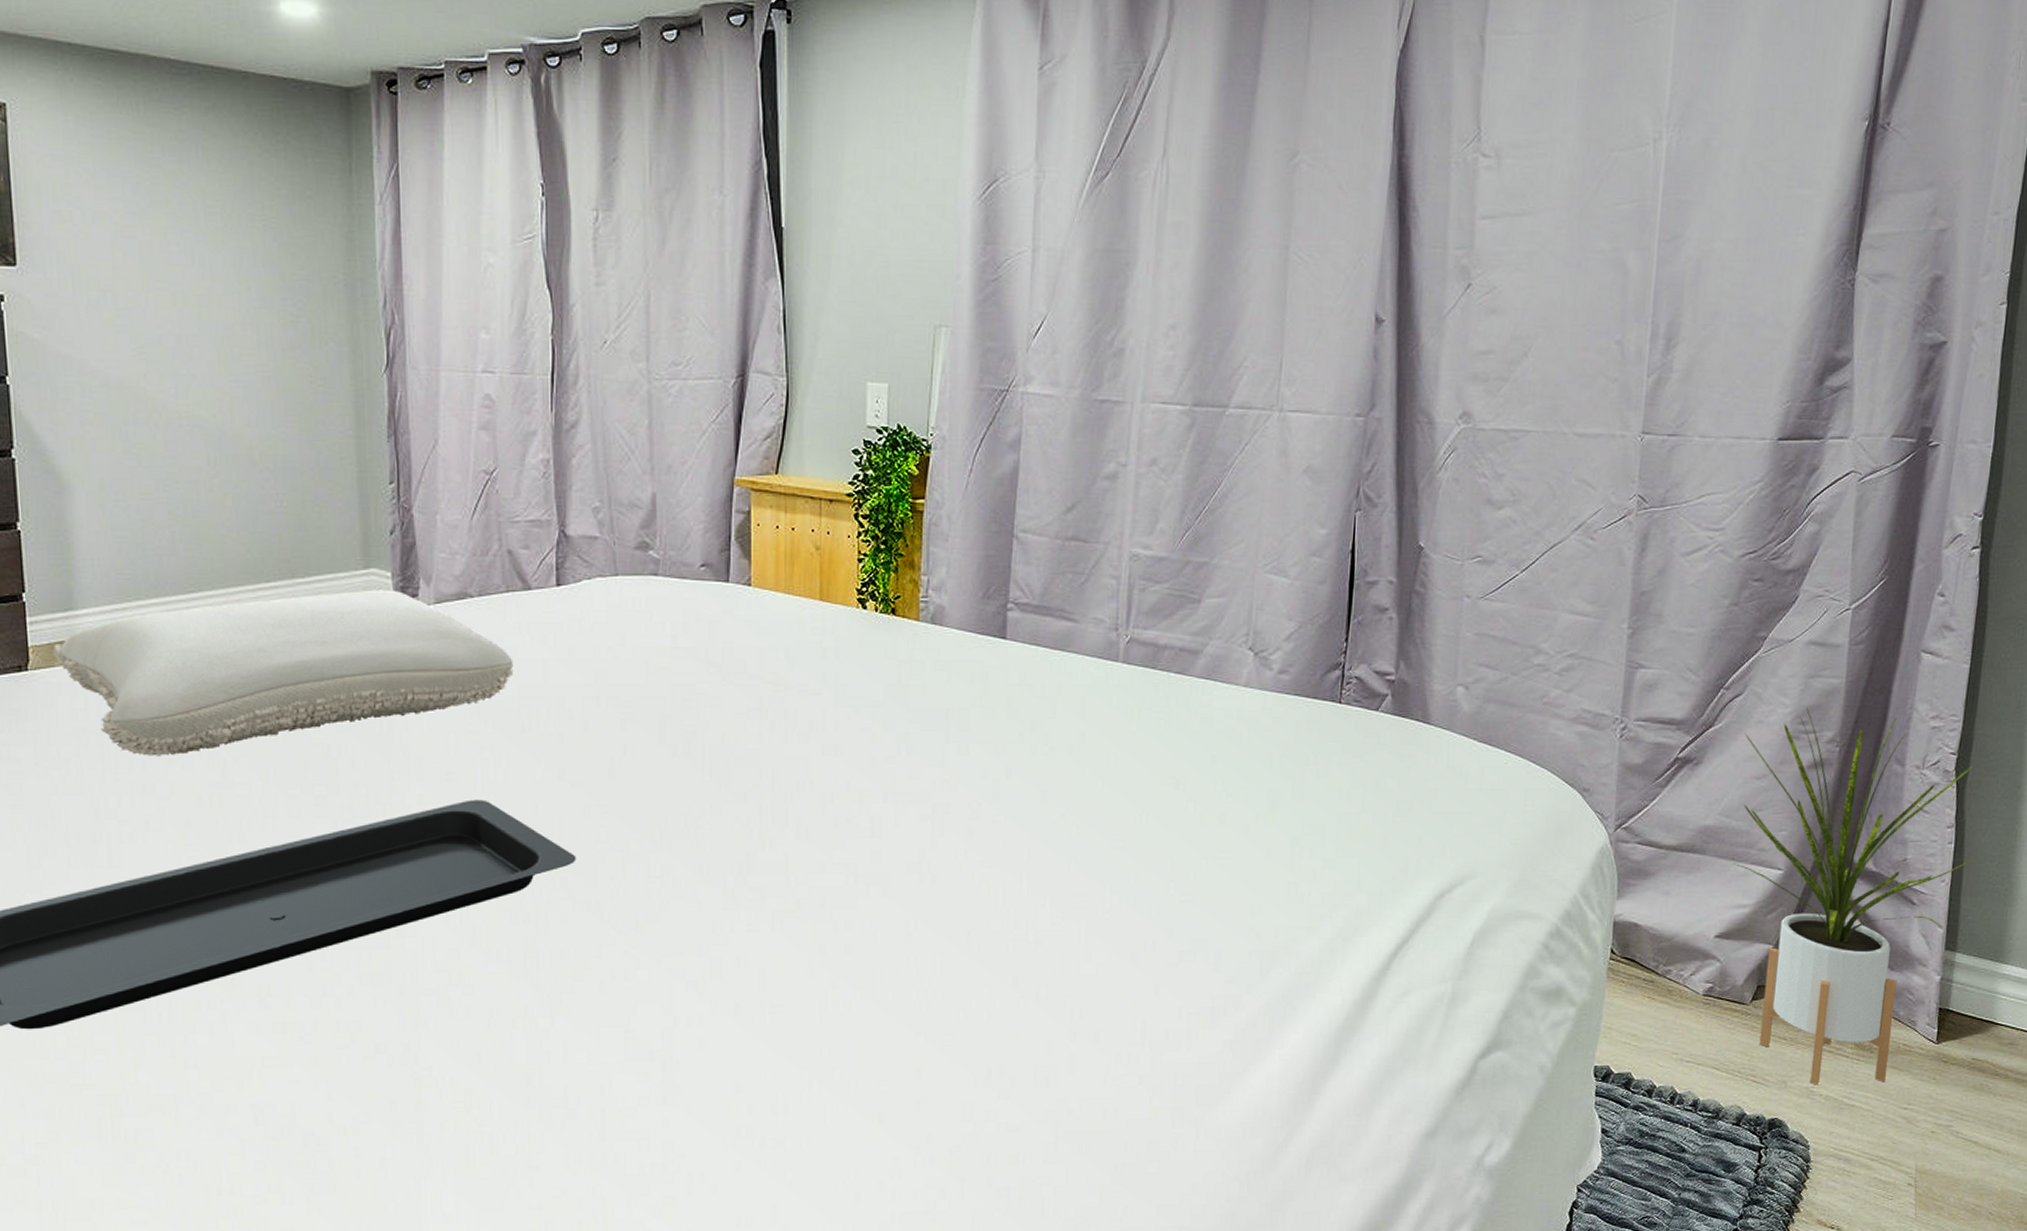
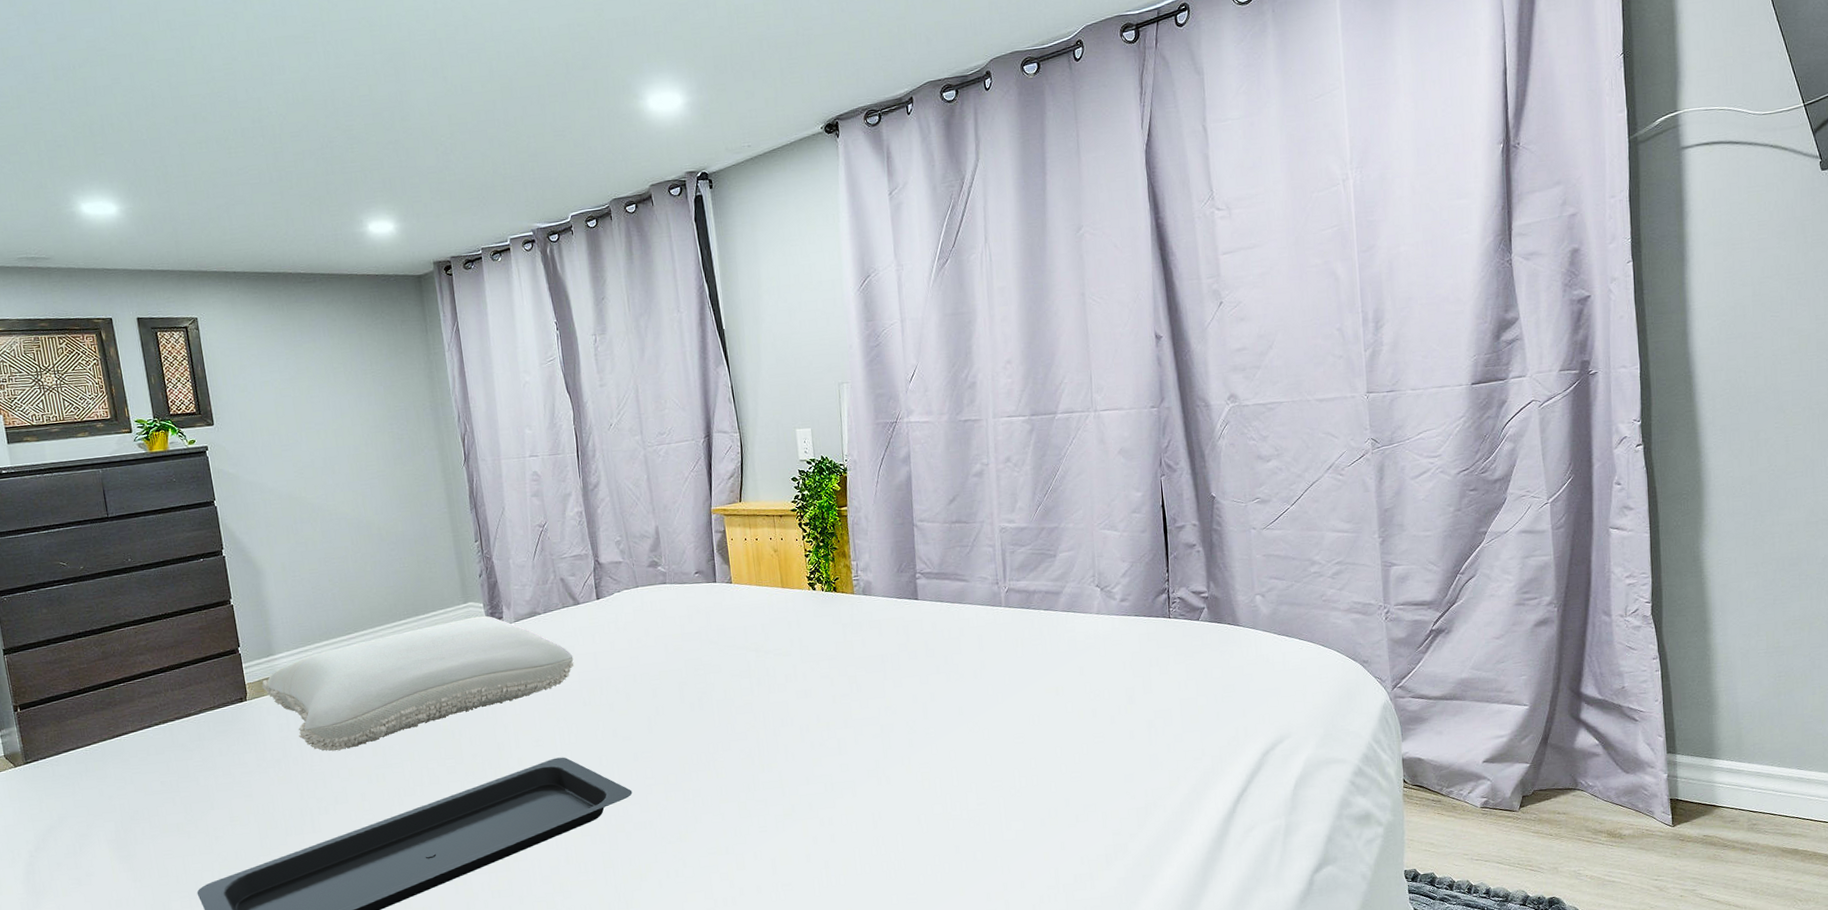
house plant: present [1734,706,1974,1085] -> none [1481,579,1676,869]

